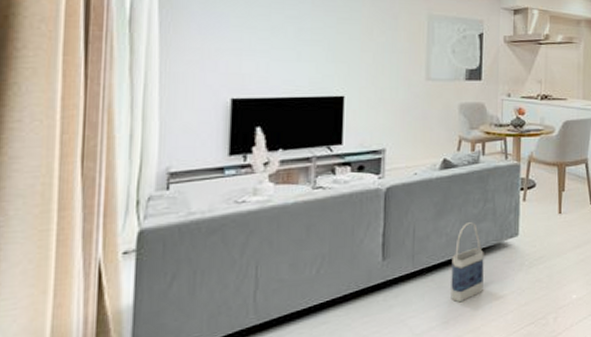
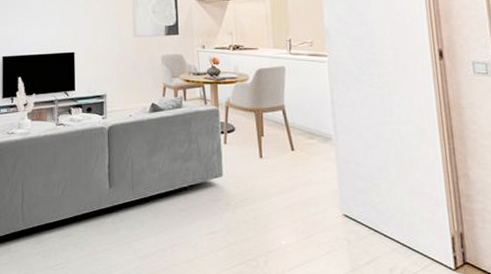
bag: present [451,222,484,303] -> none [165,161,194,233]

